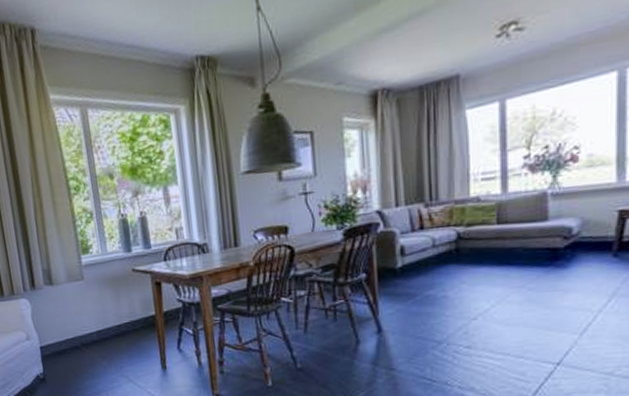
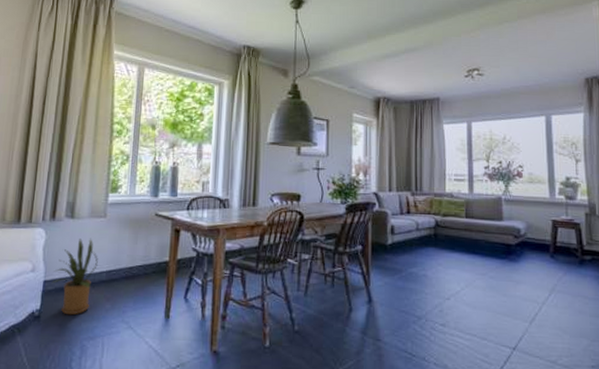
house plant: none [47,302,88,375] -> present [52,238,98,315]

